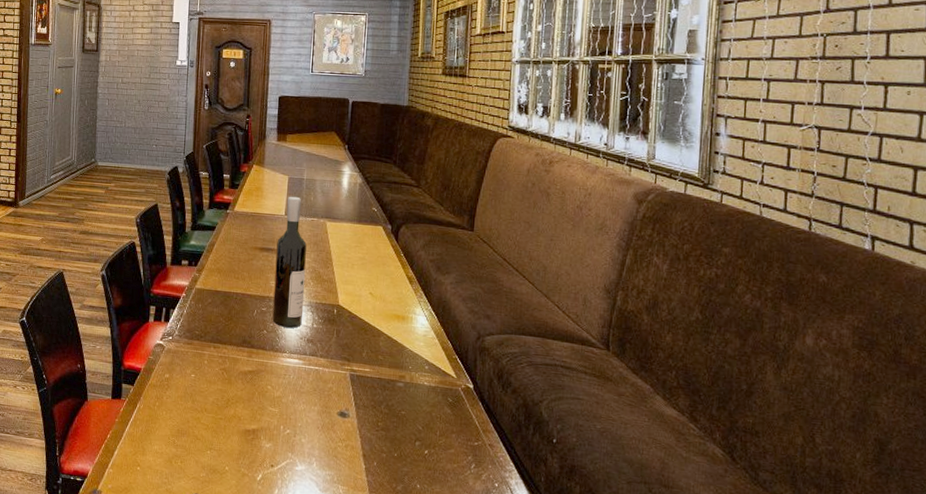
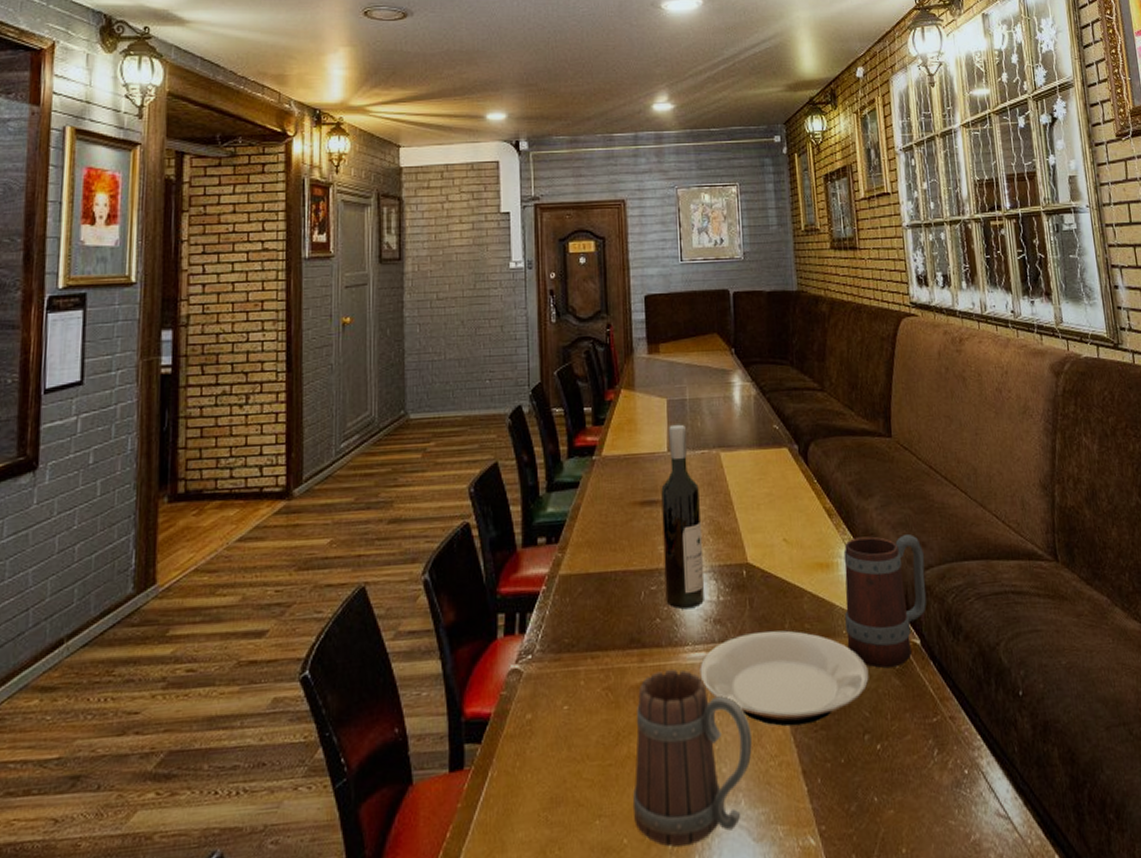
beer mug: none [234,366,327,482] -> present [632,670,752,847]
plate: none [292,354,426,425] -> present [699,630,869,726]
beer mug: none [411,302,488,400] -> present [843,533,926,668]

